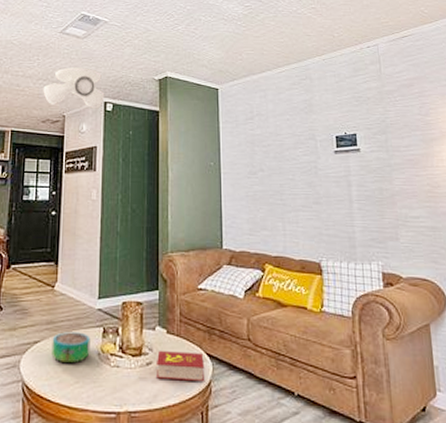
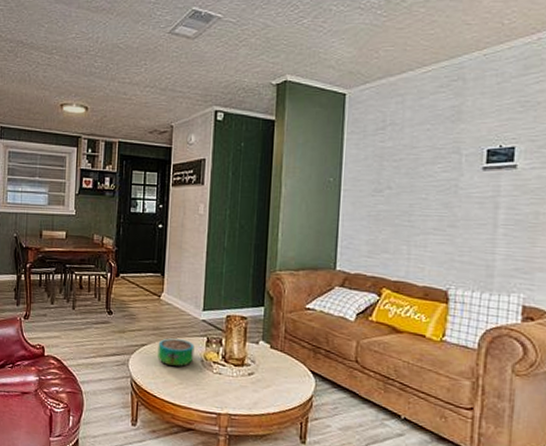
ceiling light: present [43,67,105,110] -> none [150,72,216,120]
book: present [154,350,205,382] -> none [255,362,308,396]

